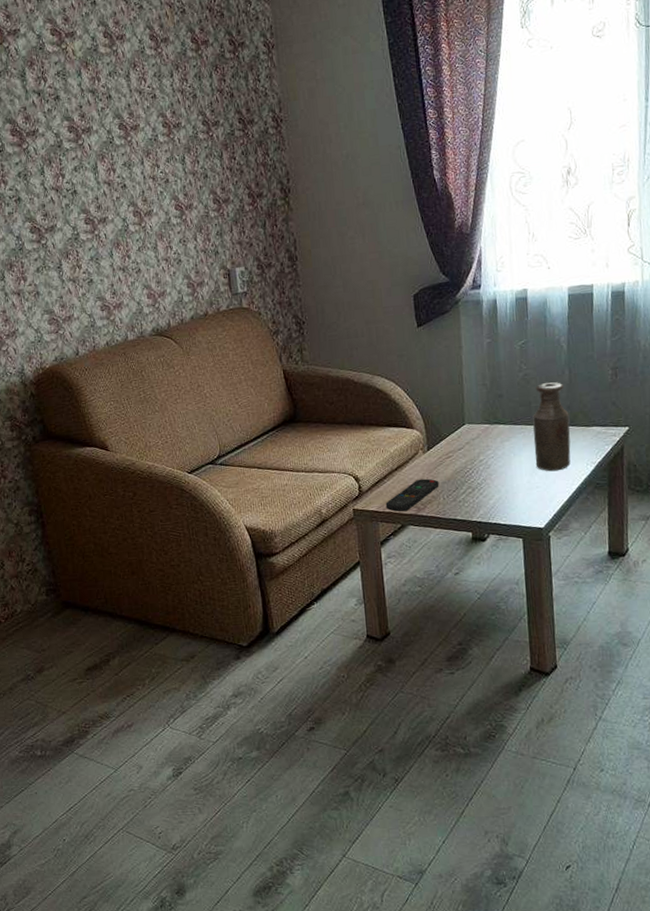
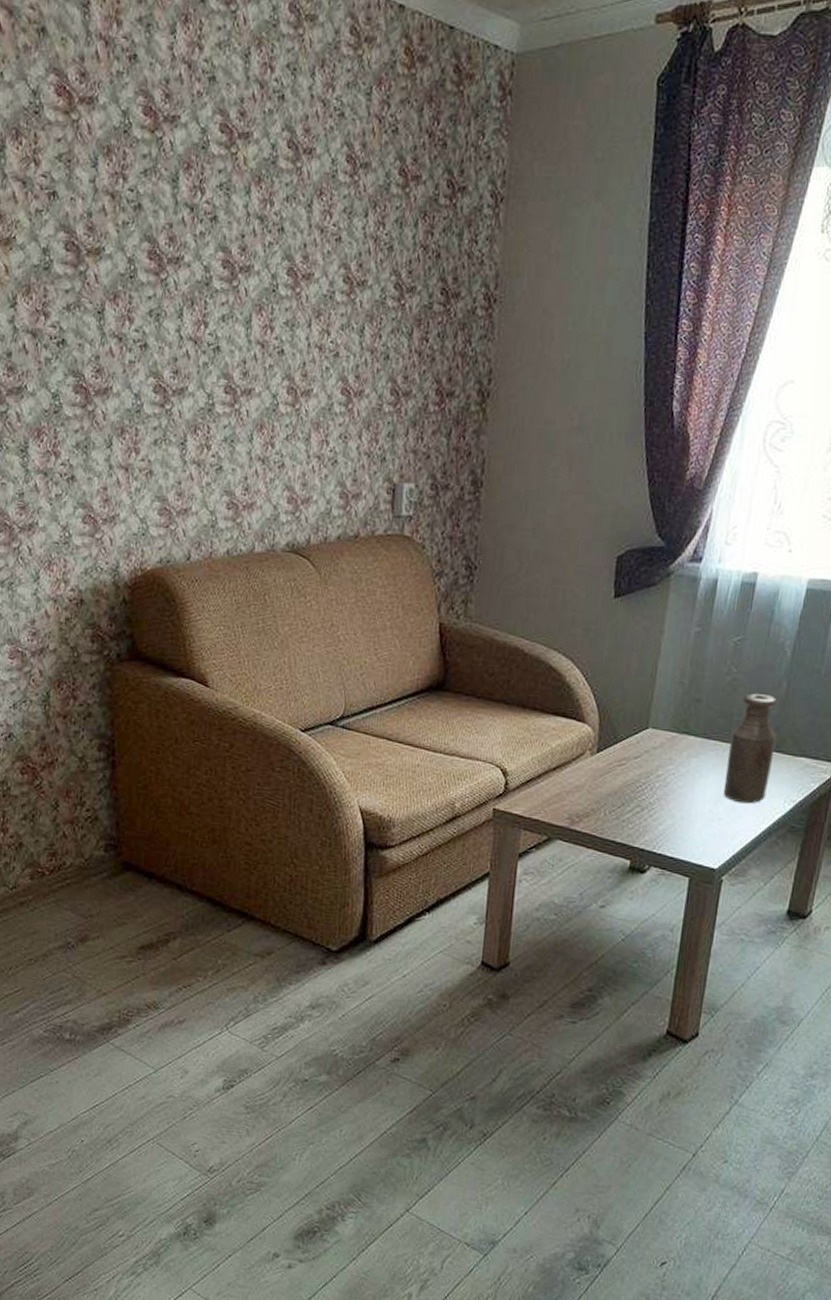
remote control: present [385,478,439,512] -> none [533,785,603,821]

